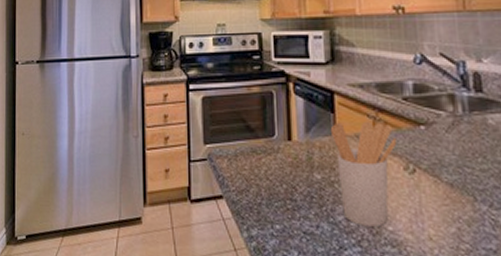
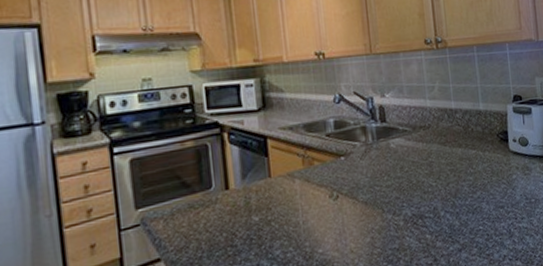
utensil holder: present [330,121,398,227] -> none [265,159,323,255]

